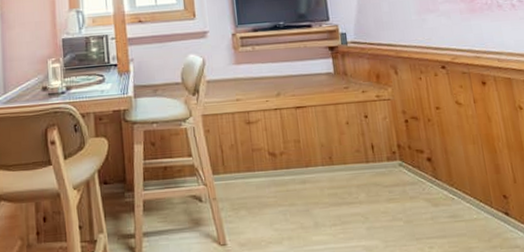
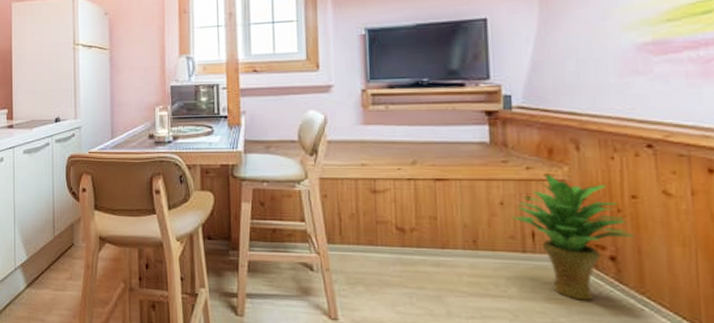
potted plant: none [355,95,441,198] -> present [511,174,634,301]

